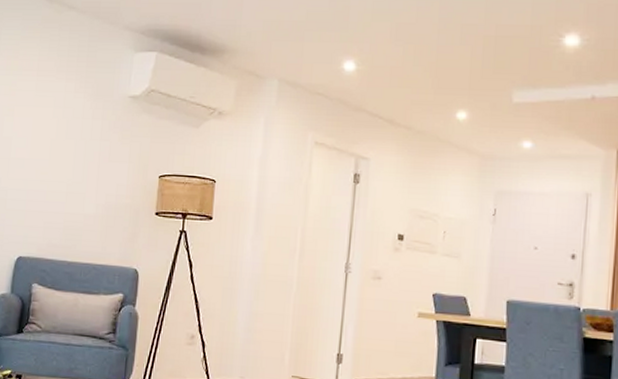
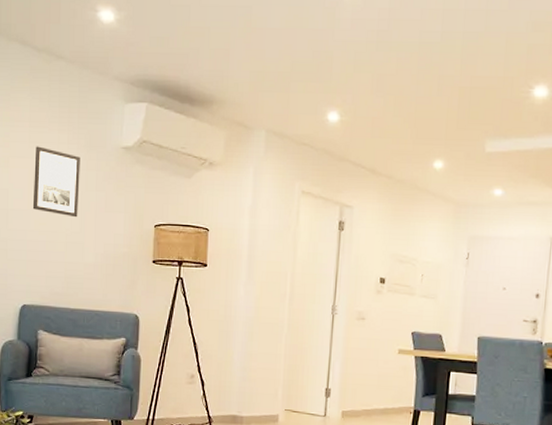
wall art: none [35,95,87,167] -> present [32,146,80,218]

